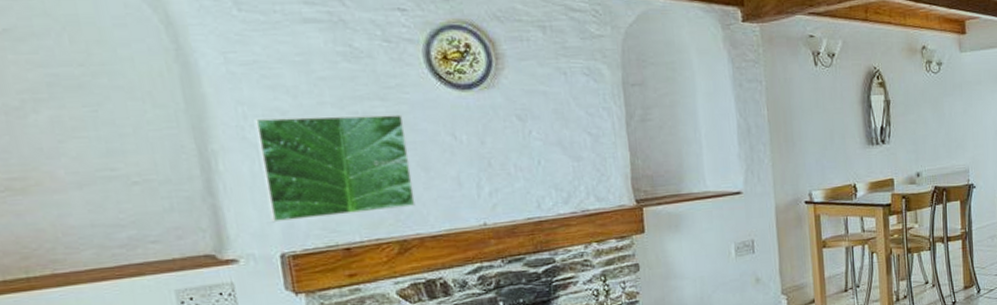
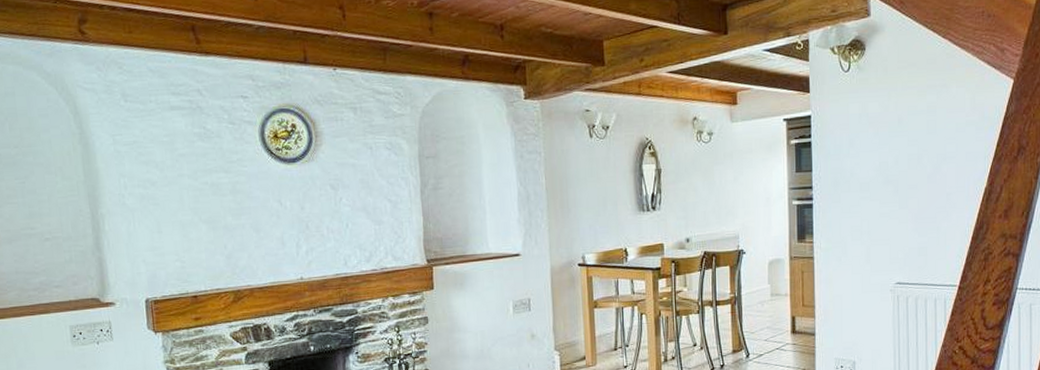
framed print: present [254,114,416,223] -> none [132,184,248,273]

